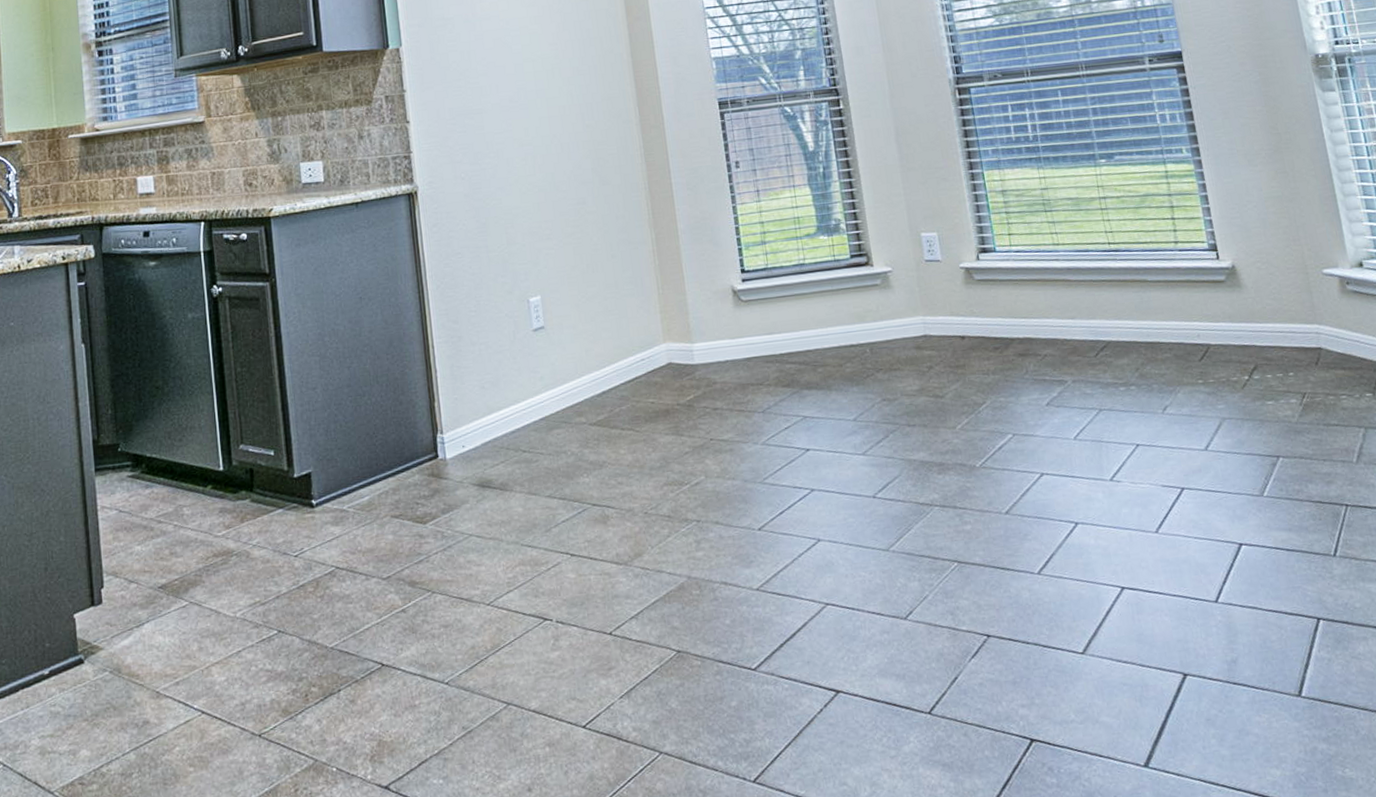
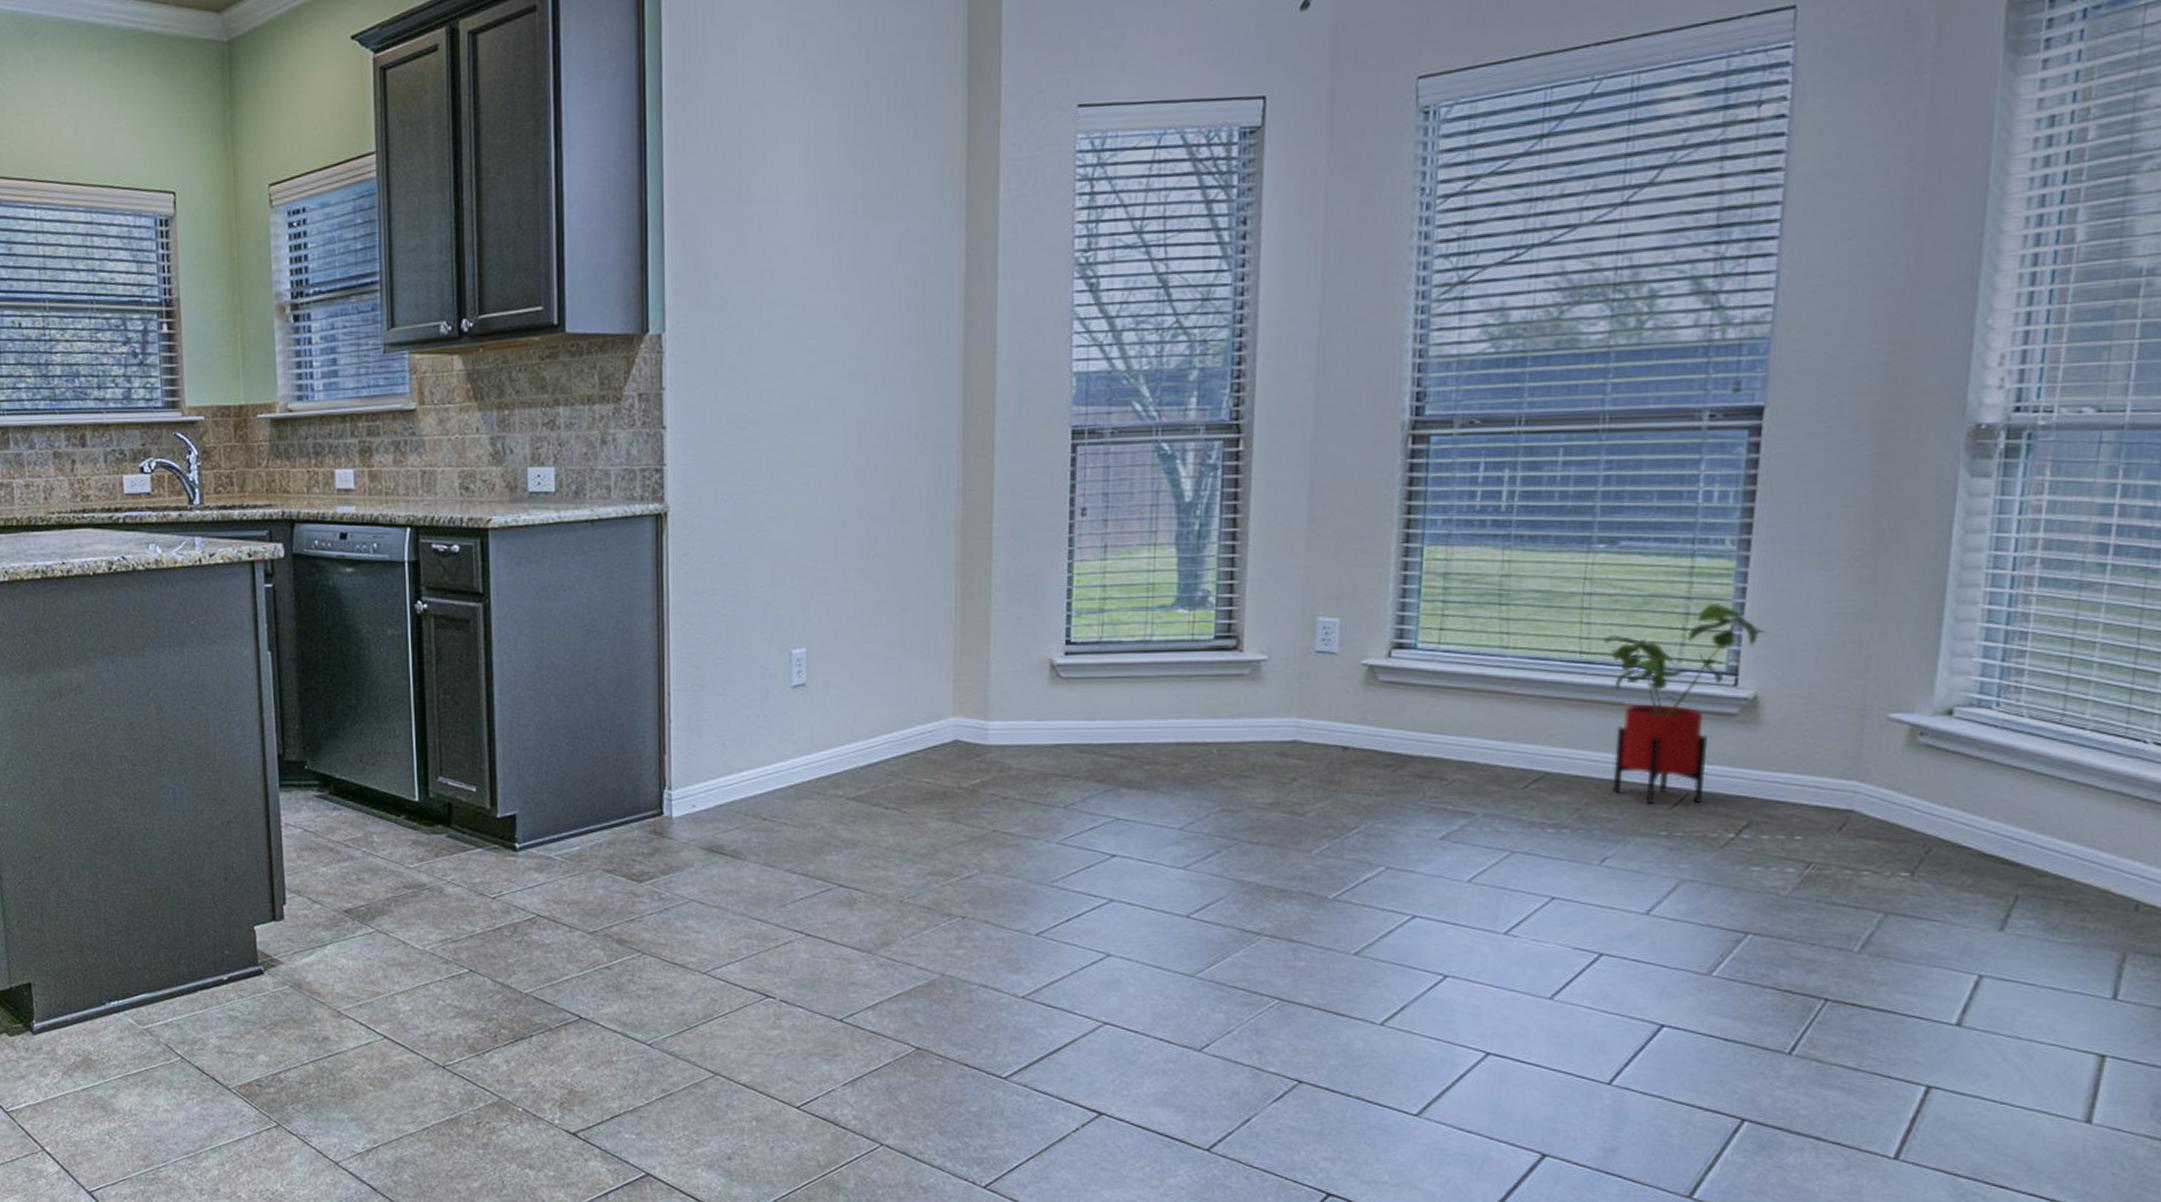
house plant: none [1121,196,1228,360] -> present [1603,603,1768,805]

